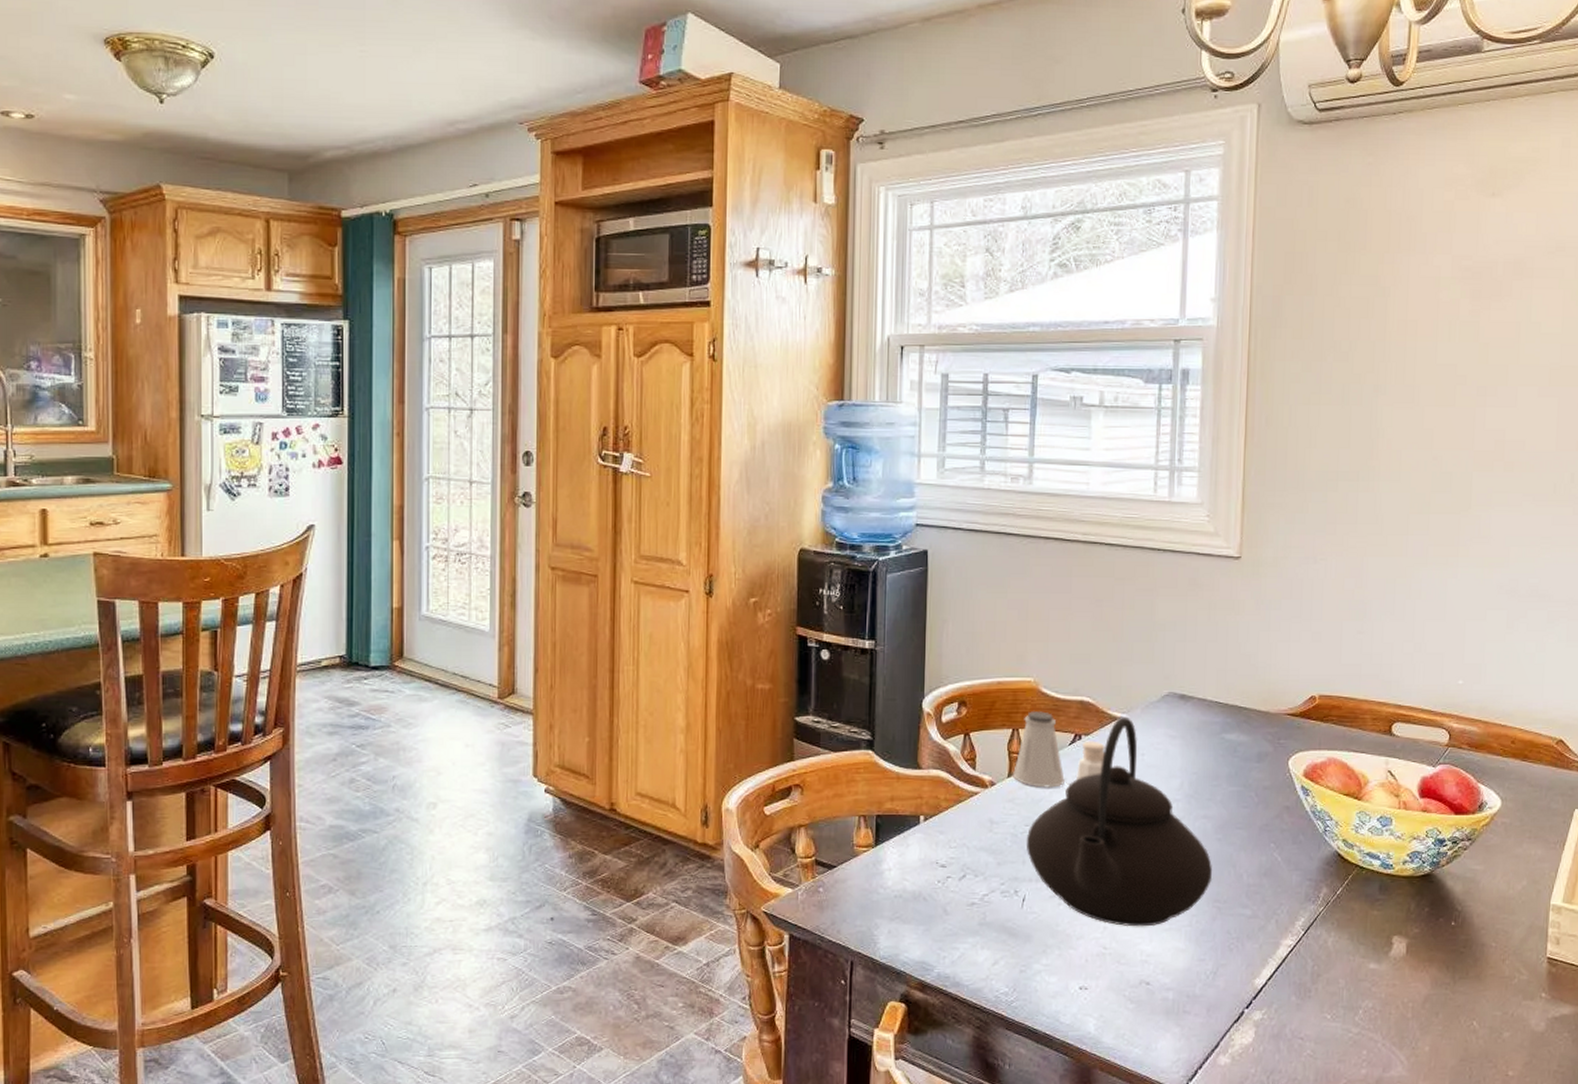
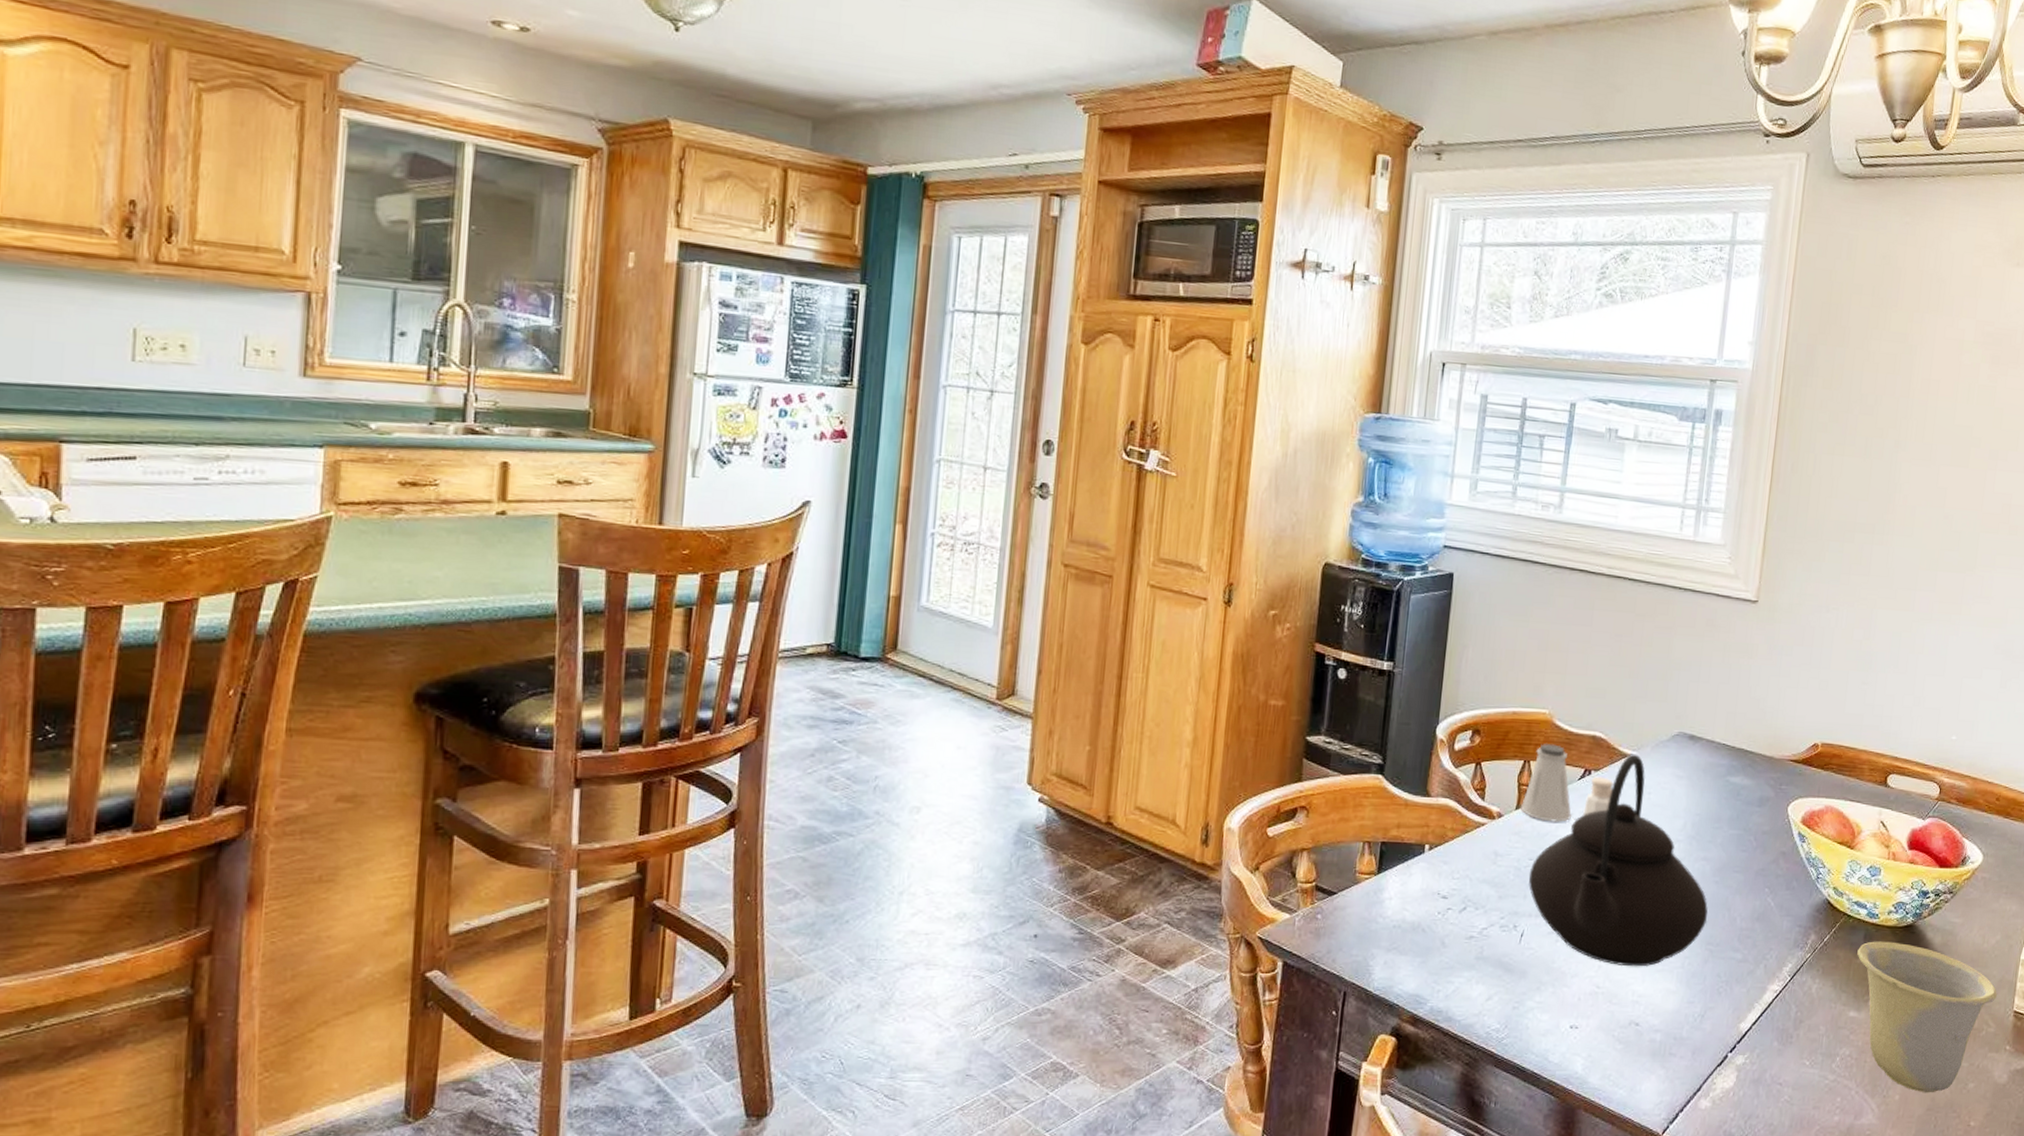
cup: none [1373,891,1527,1044] -> present [1857,941,1997,1093]

